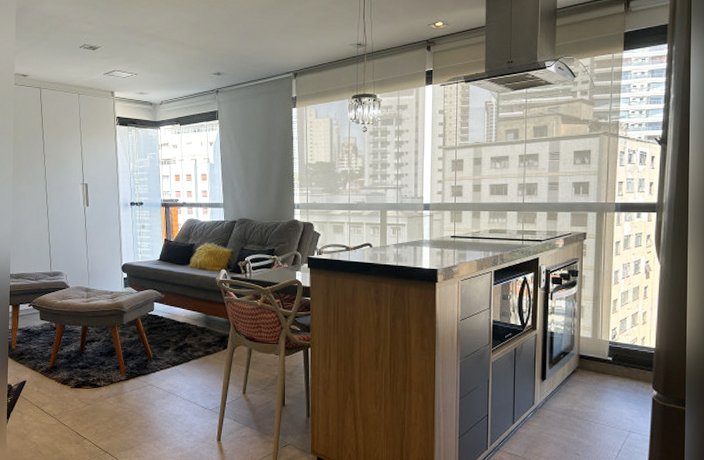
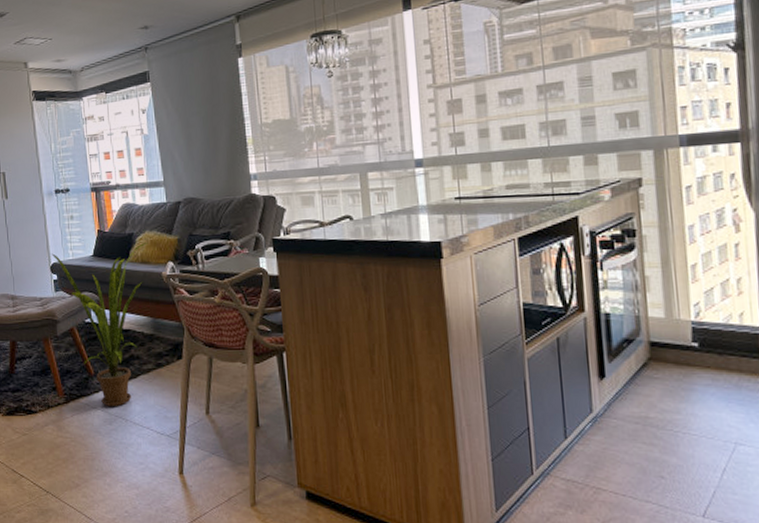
house plant: none [123,253,207,385] -> present [51,243,149,407]

